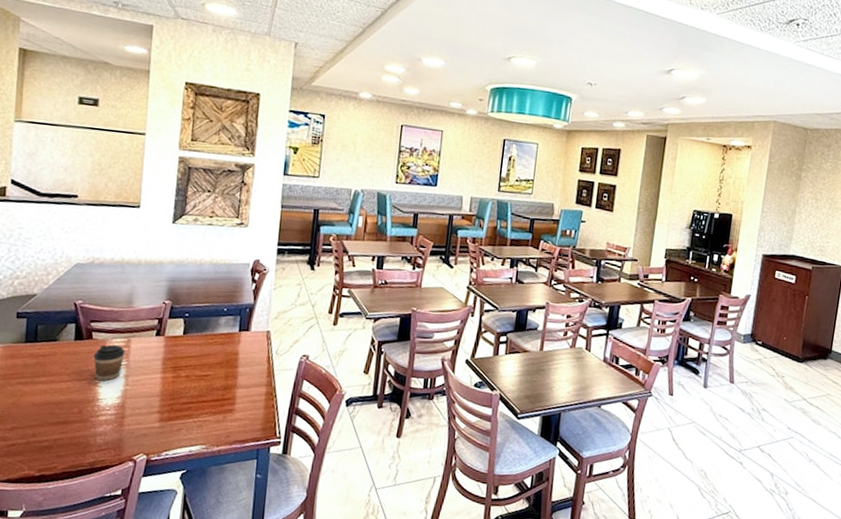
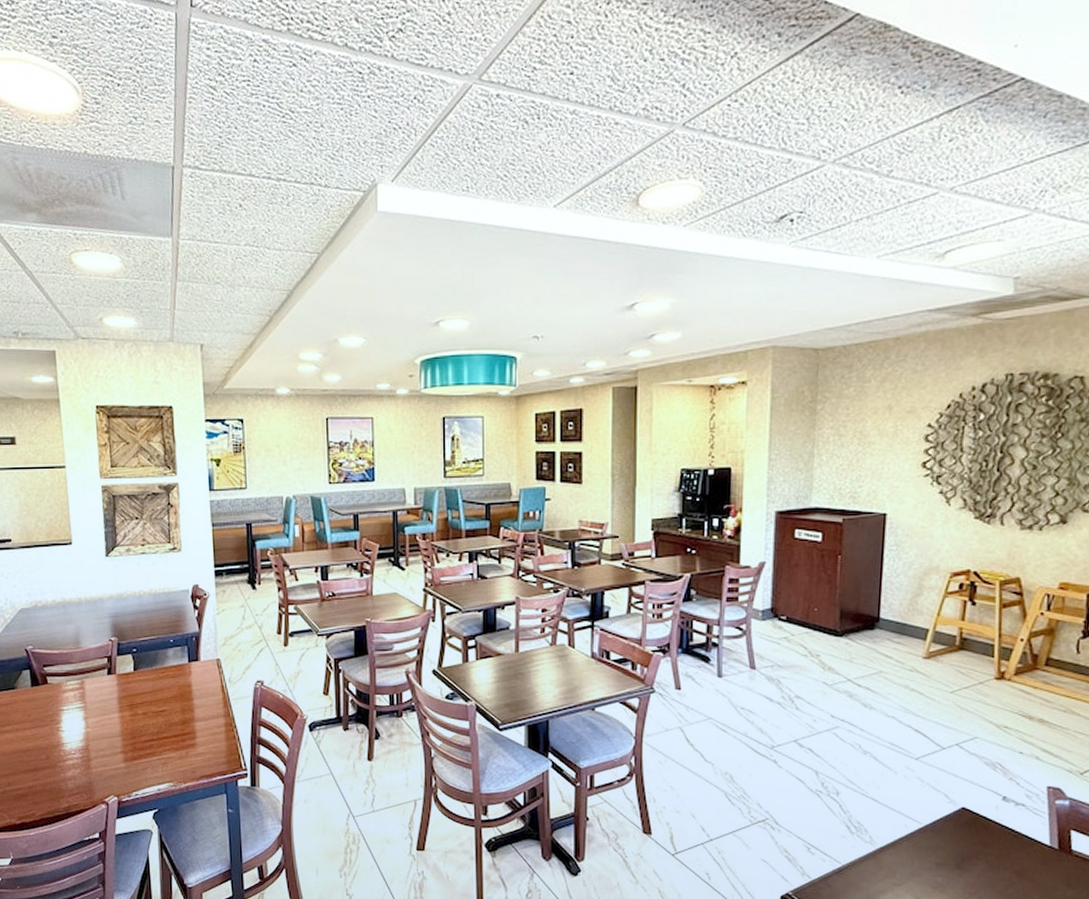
coffee cup: present [93,344,125,382] -> none [51,688,81,726]

